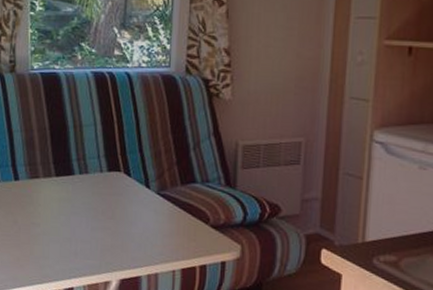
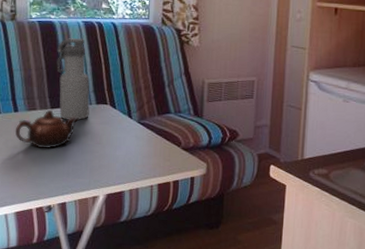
teapot: none [15,177,87,224] -> present [15,109,78,149]
water bottle: none [62,91,100,190] -> present [56,37,90,120]

